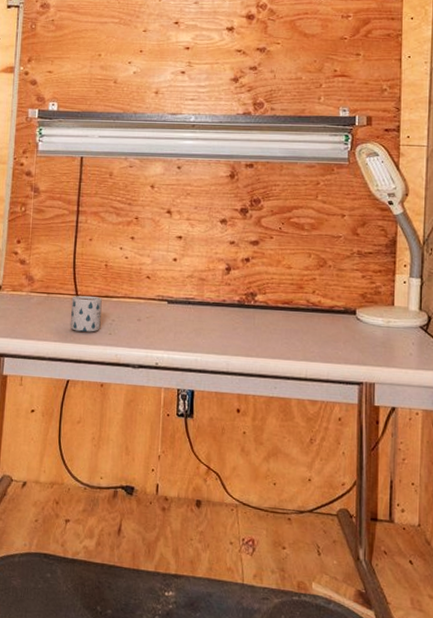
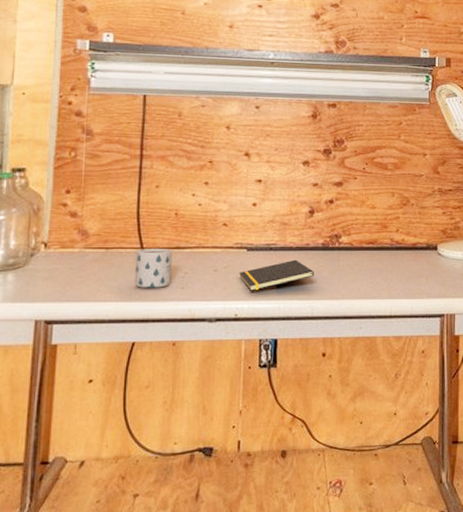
notepad: none [160,314,230,342] -> present [239,259,314,291]

